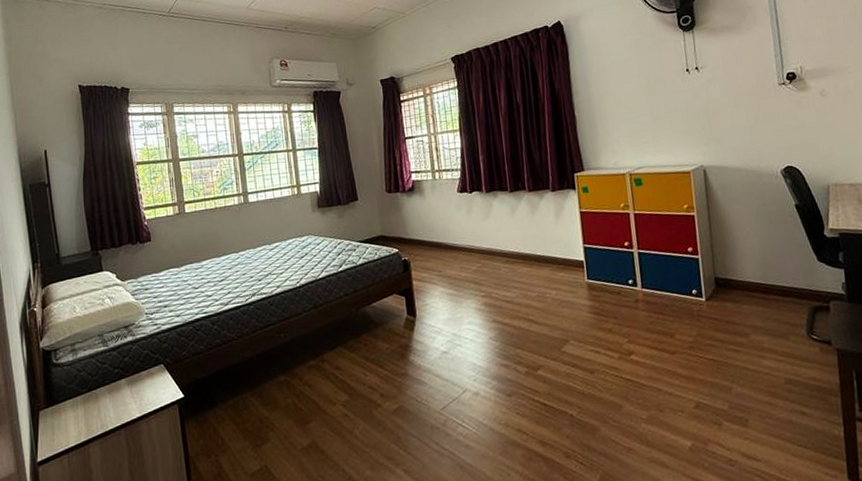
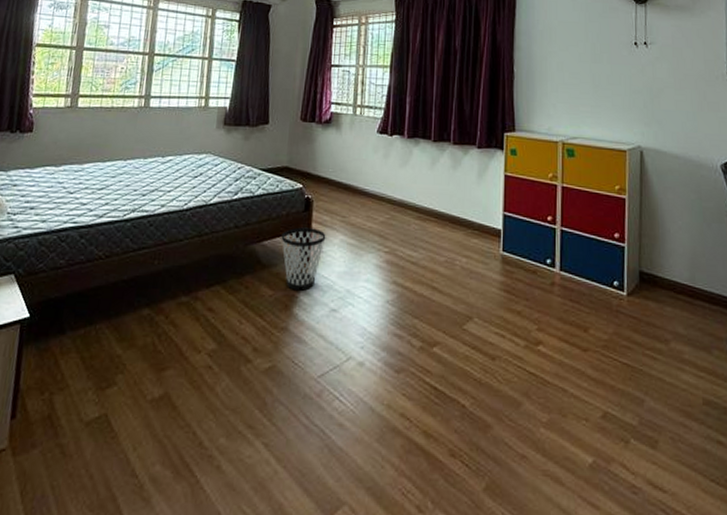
wastebasket: none [387,285,427,341] -> present [281,227,326,291]

